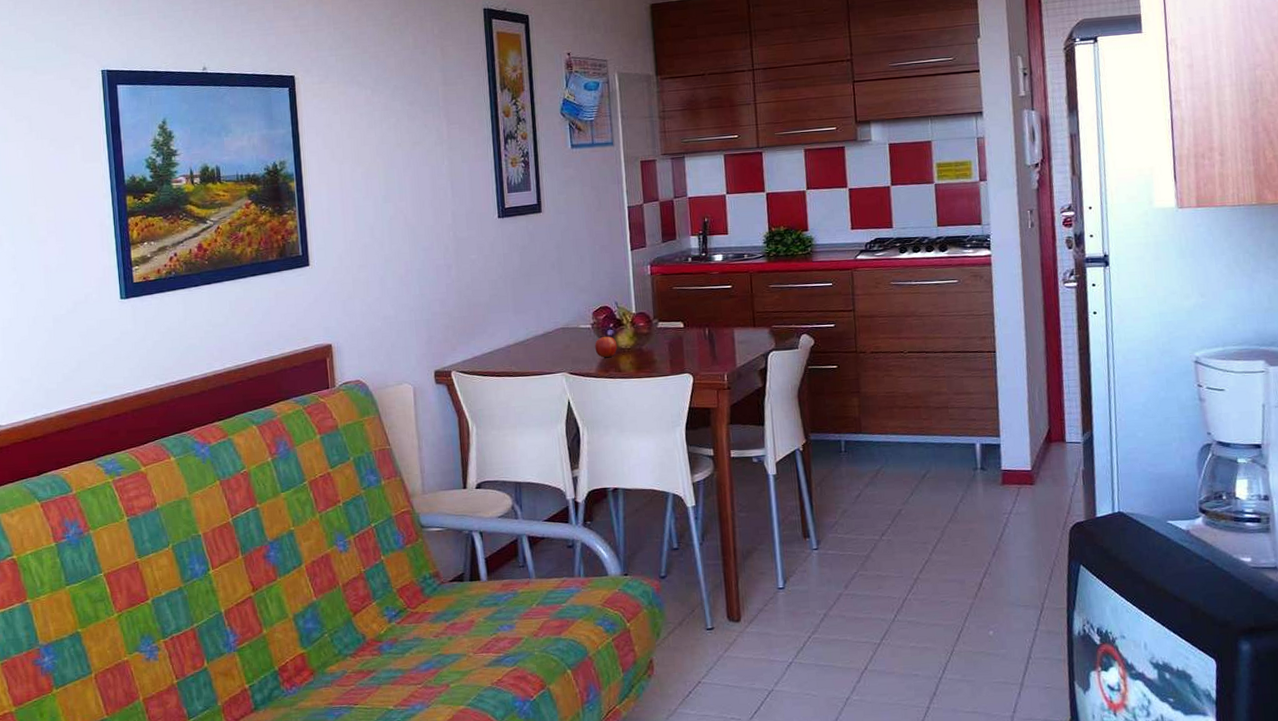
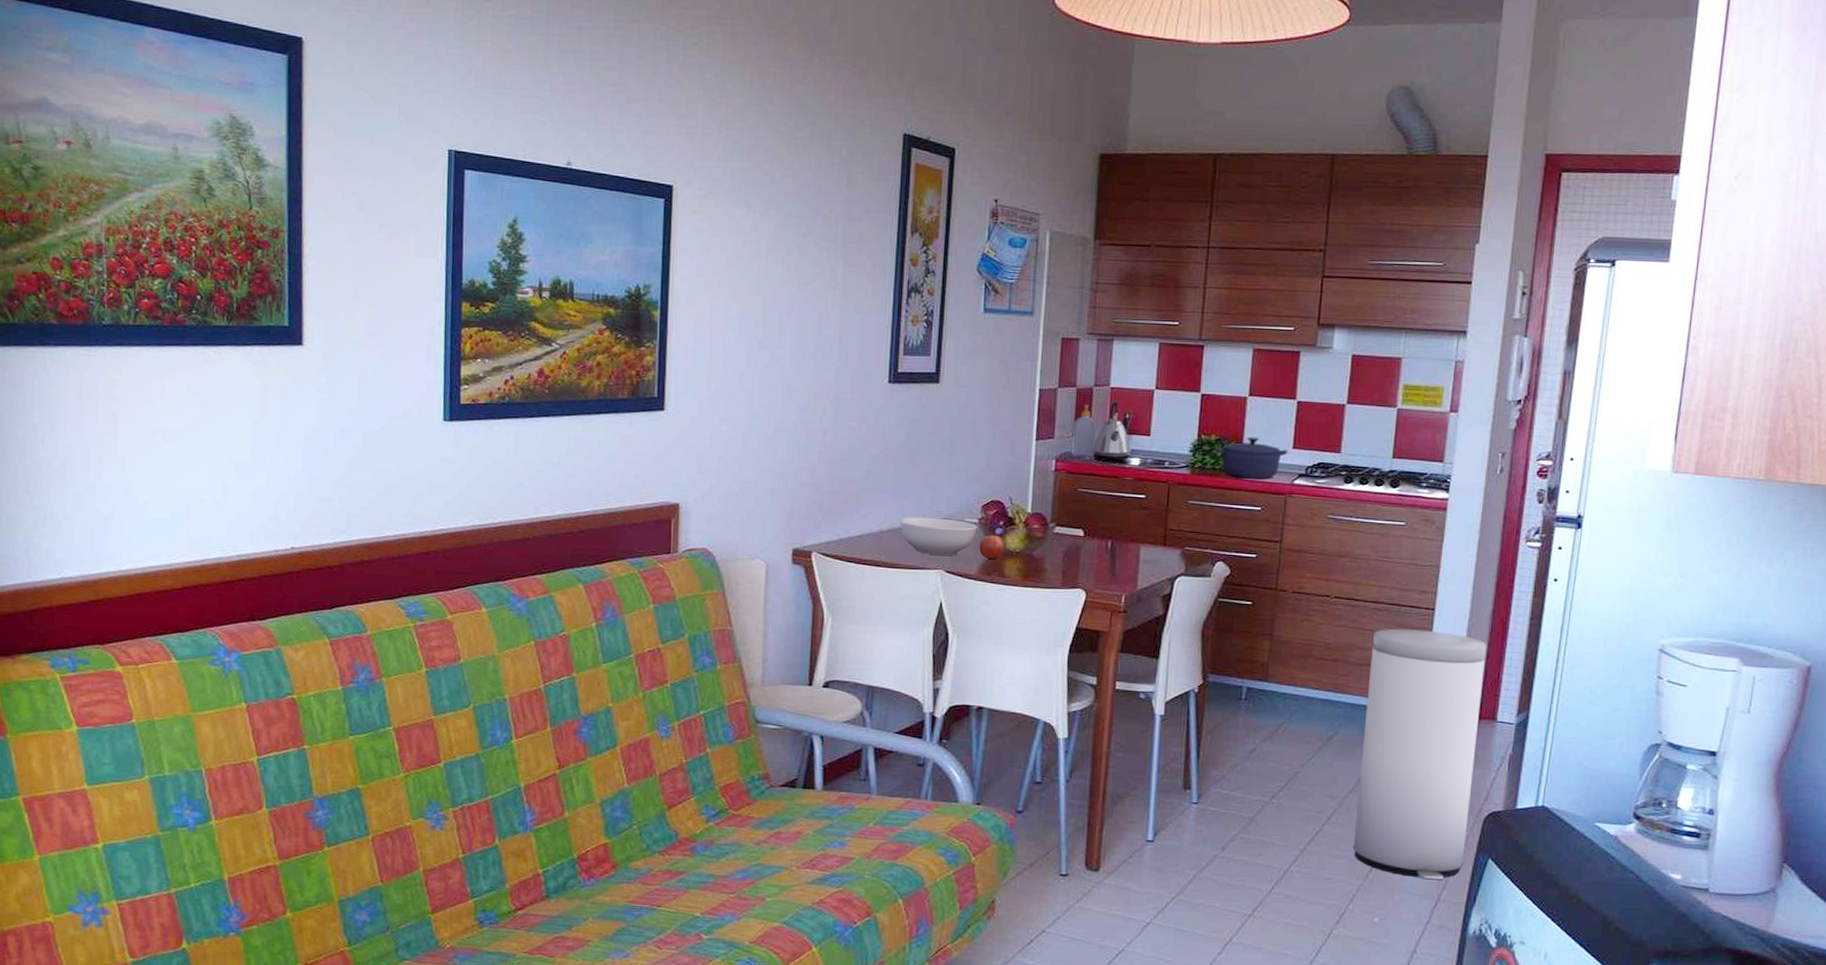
bowl: none [523,327,592,361] -> present [899,517,978,555]
soap bottle: none [661,214,683,260] -> present [1072,404,1096,458]
kettle: none [680,208,714,263] -> present [1092,400,1132,464]
cooking pot: none [784,223,848,261] -> present [1214,436,1288,481]
pedal bin: none [946,370,1059,592] -> present [1353,628,1487,881]

